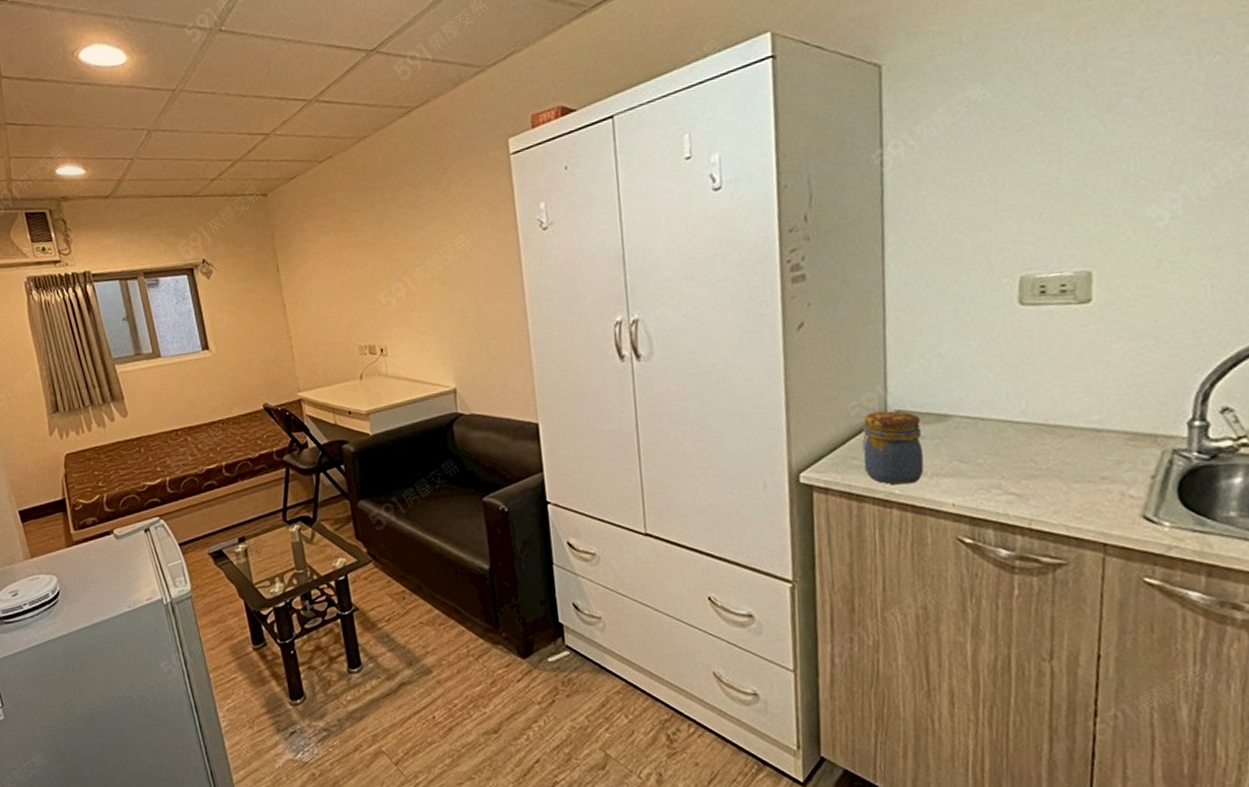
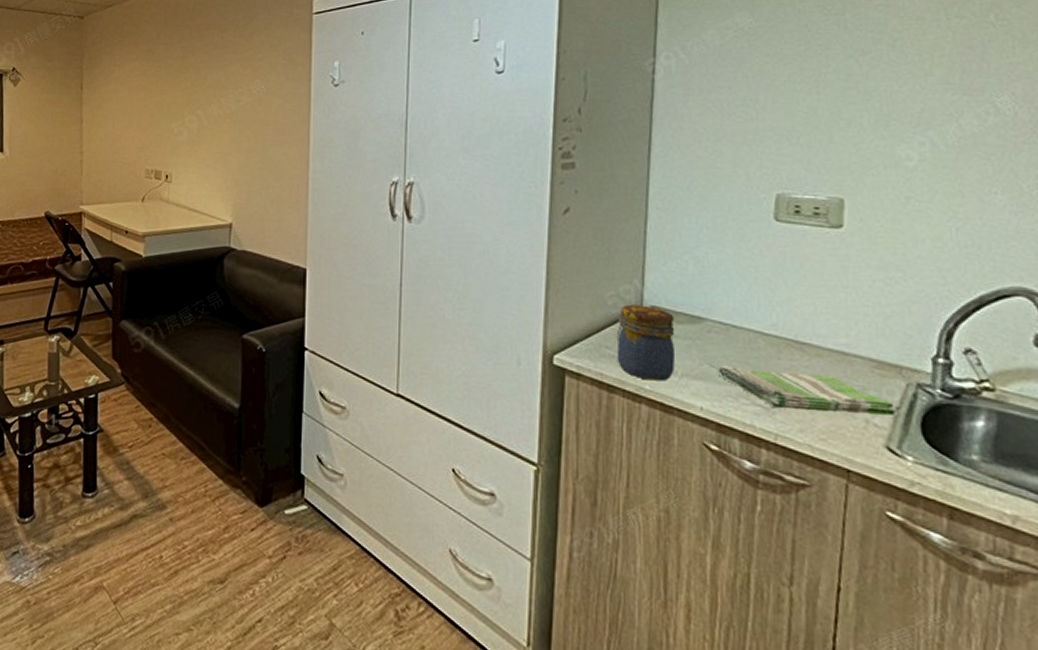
dish towel: none [968,454,1152,494] -> present [718,365,897,417]

